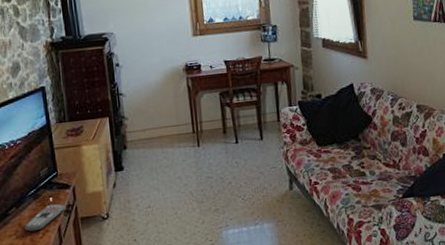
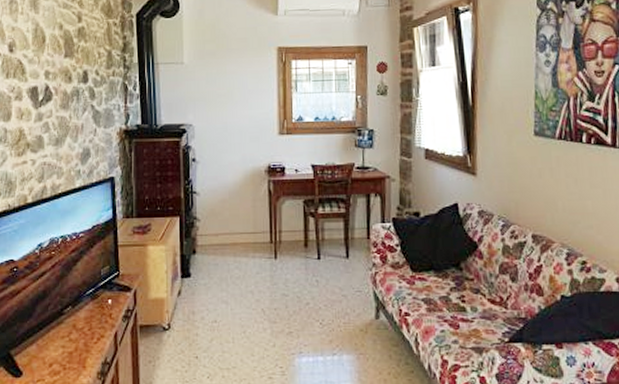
remote control: present [25,203,66,232] -> none [79,307,125,335]

